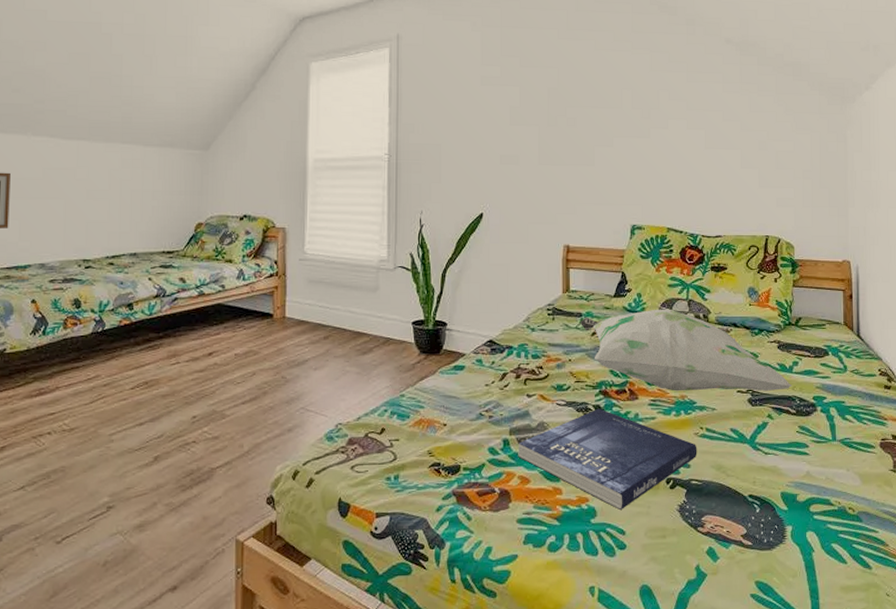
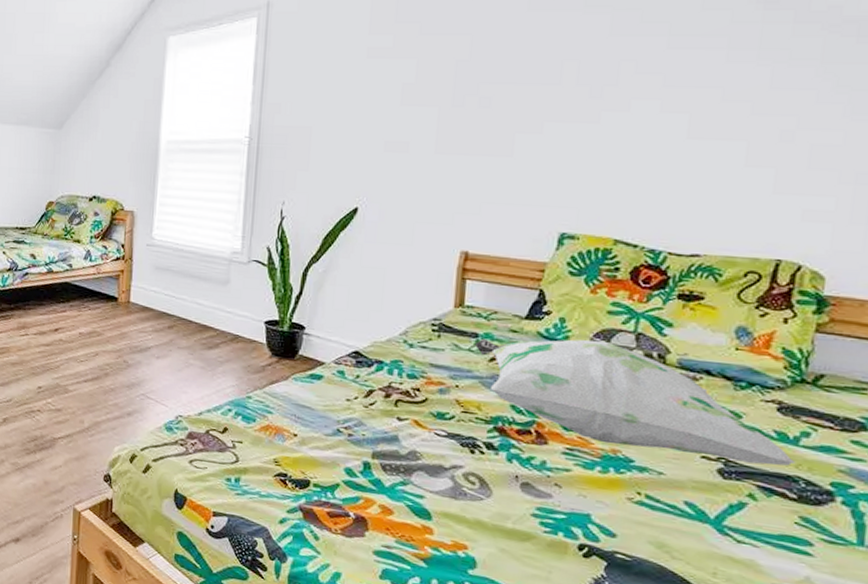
book: present [518,408,697,510] -> none [380,446,630,567]

